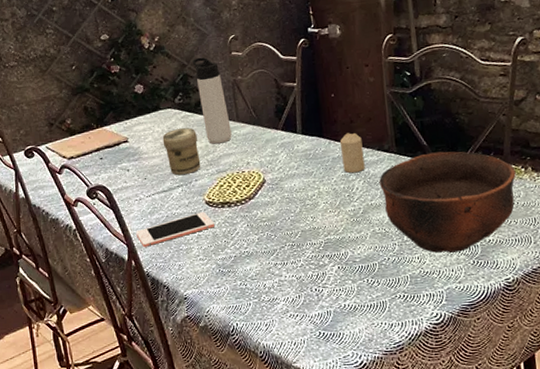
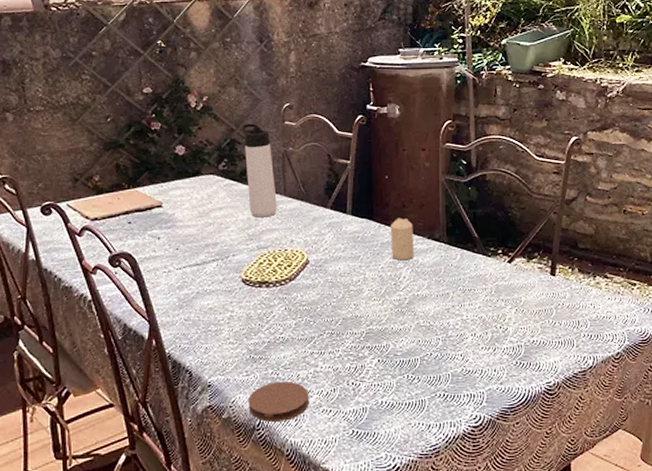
cell phone: present [136,212,214,247] -> none [160,291,249,325]
jar: present [162,127,201,176] -> none [201,197,240,249]
coaster: none [221,290,277,328] -> present [248,381,310,422]
bowl: present [379,151,516,253] -> none [428,245,563,352]

